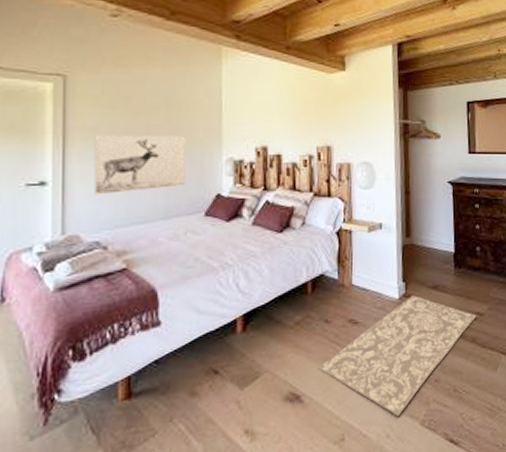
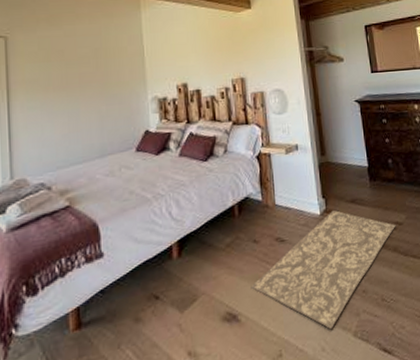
wall art: present [93,134,186,195] -> none [34,80,117,141]

